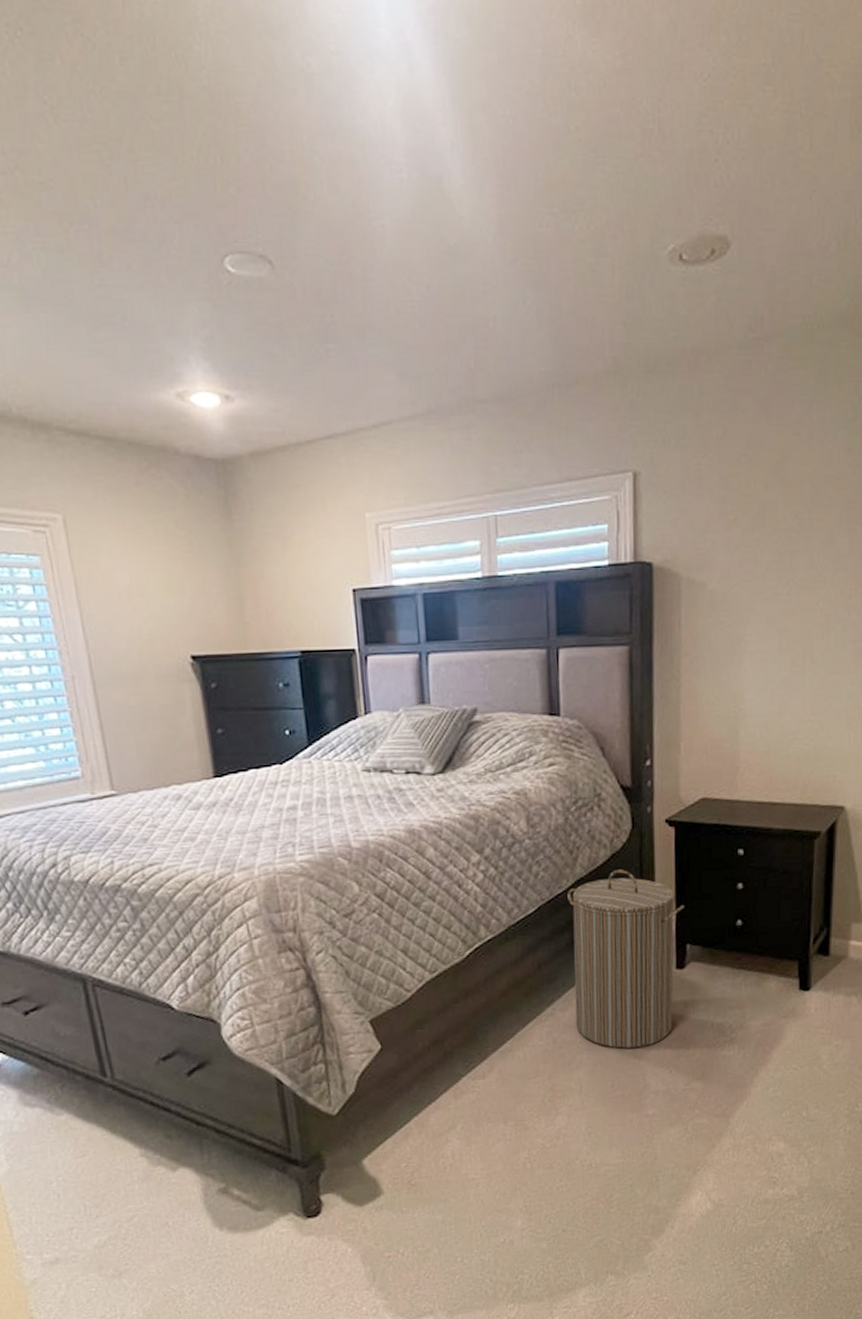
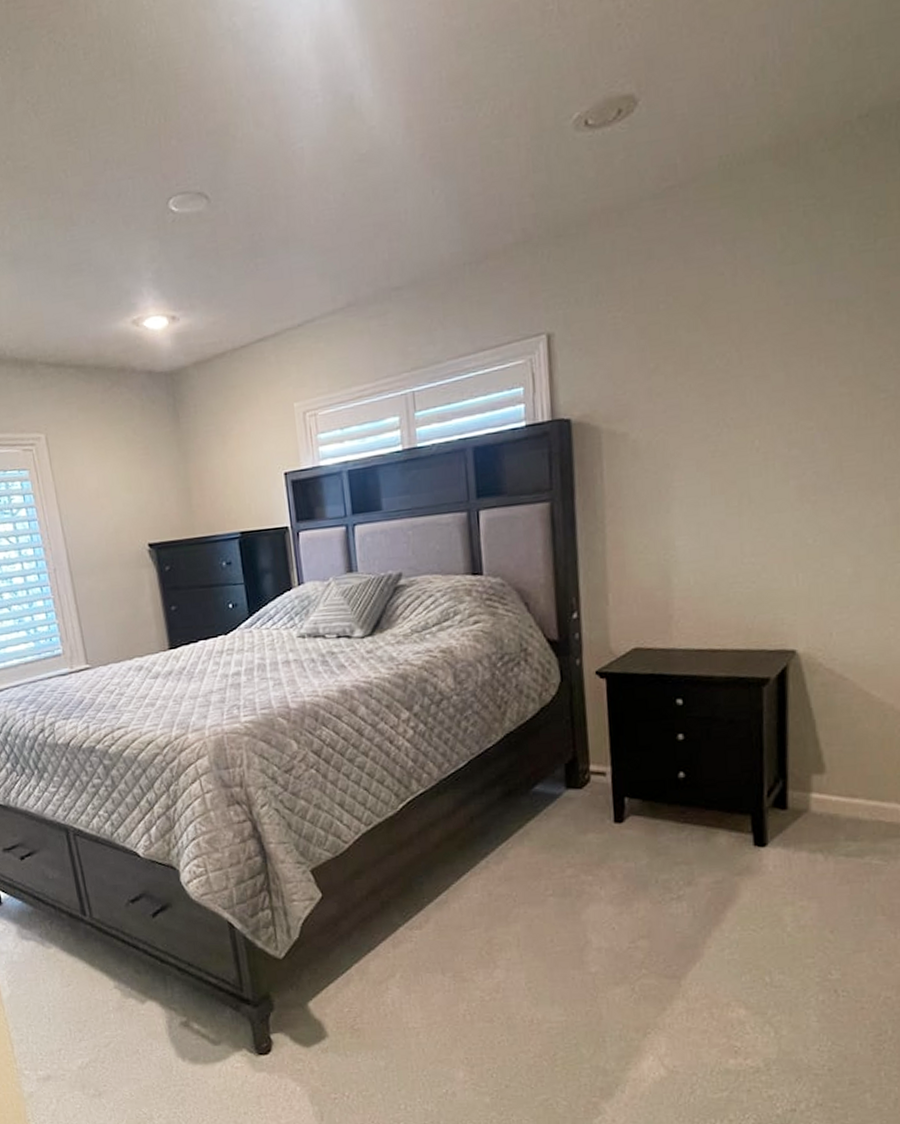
laundry hamper: present [567,869,685,1049] -> none [497,722,621,904]

